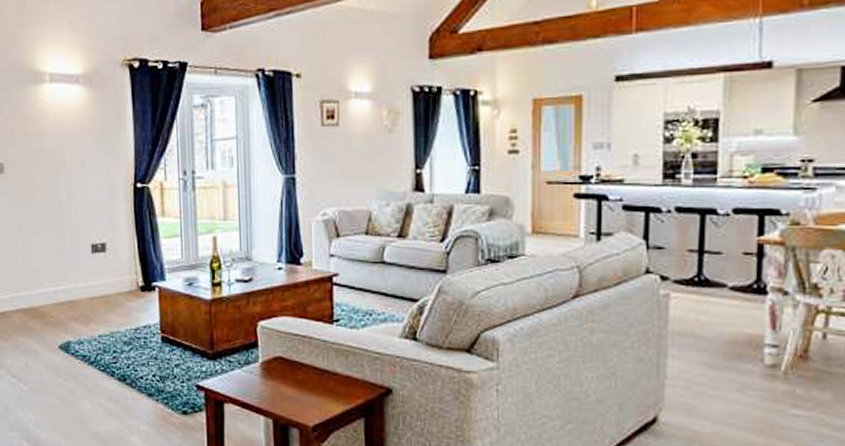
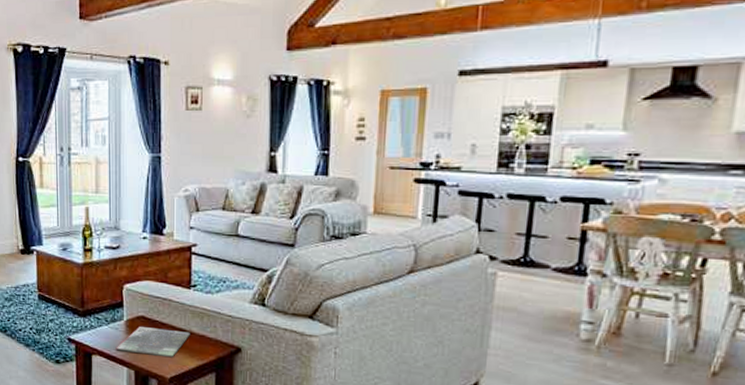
magazine: none [250,369,334,403] -> present [116,327,190,358]

